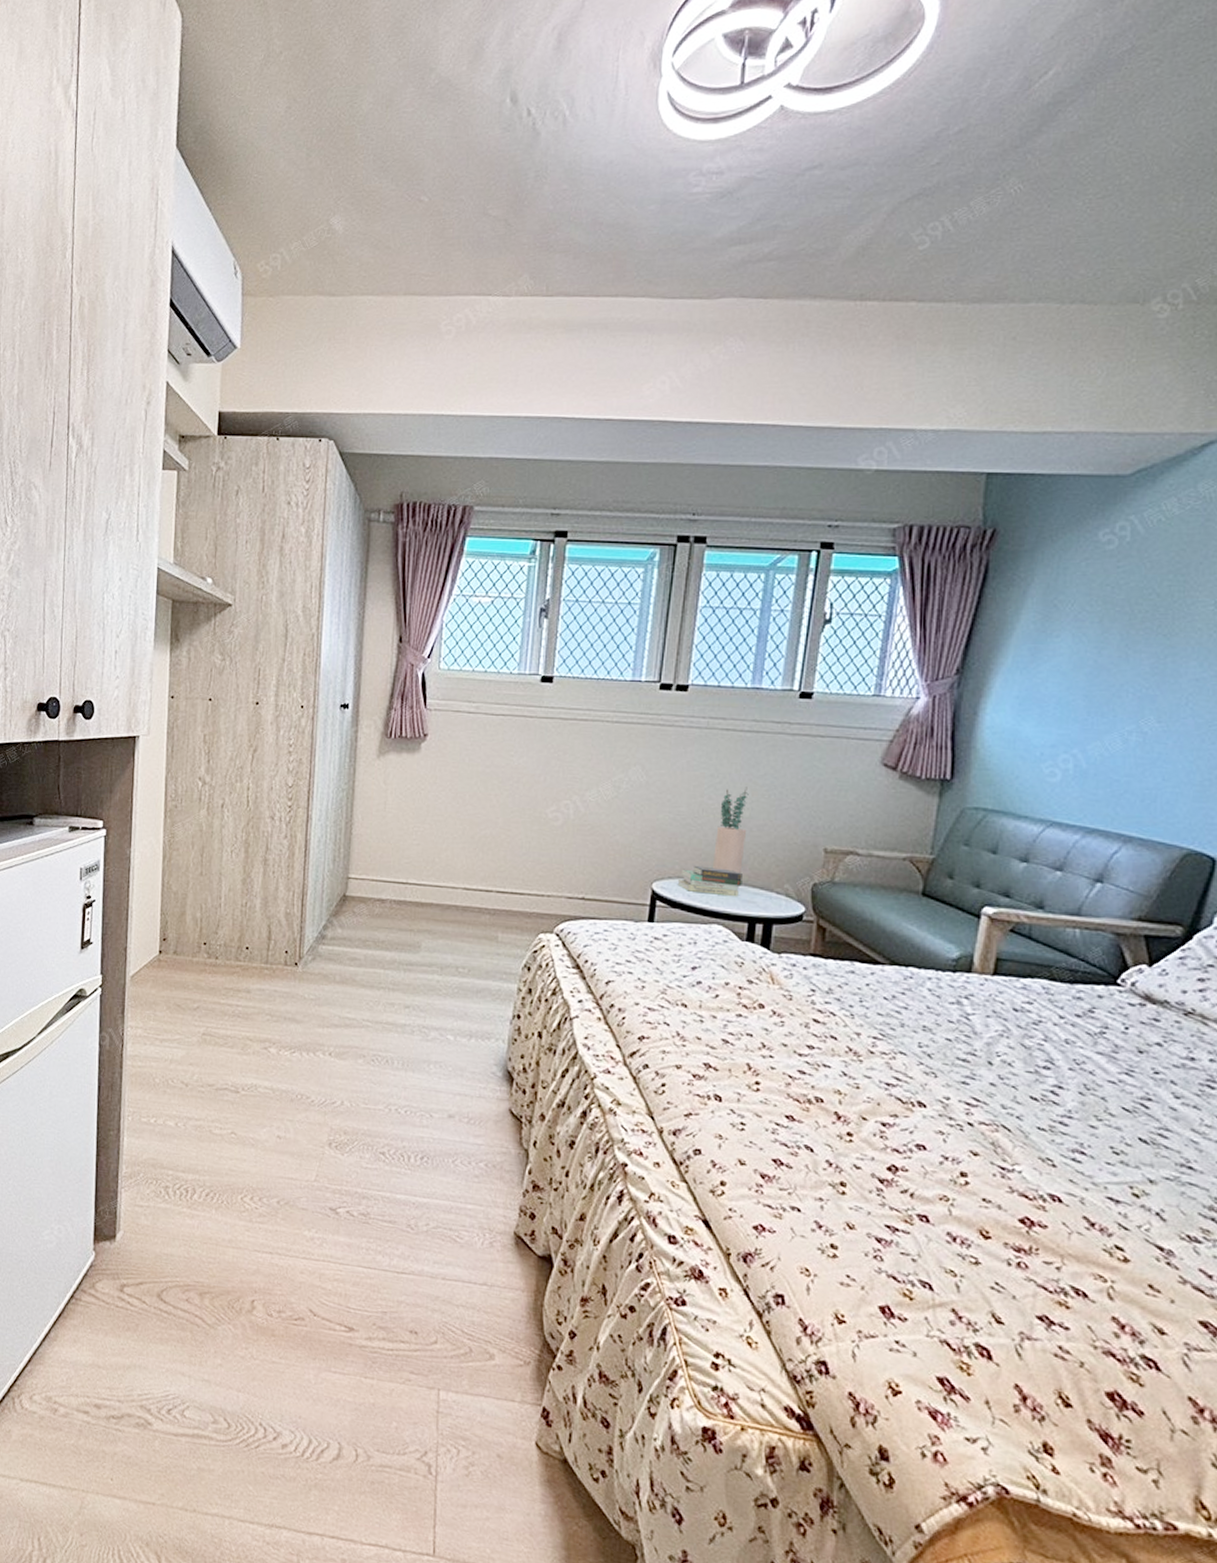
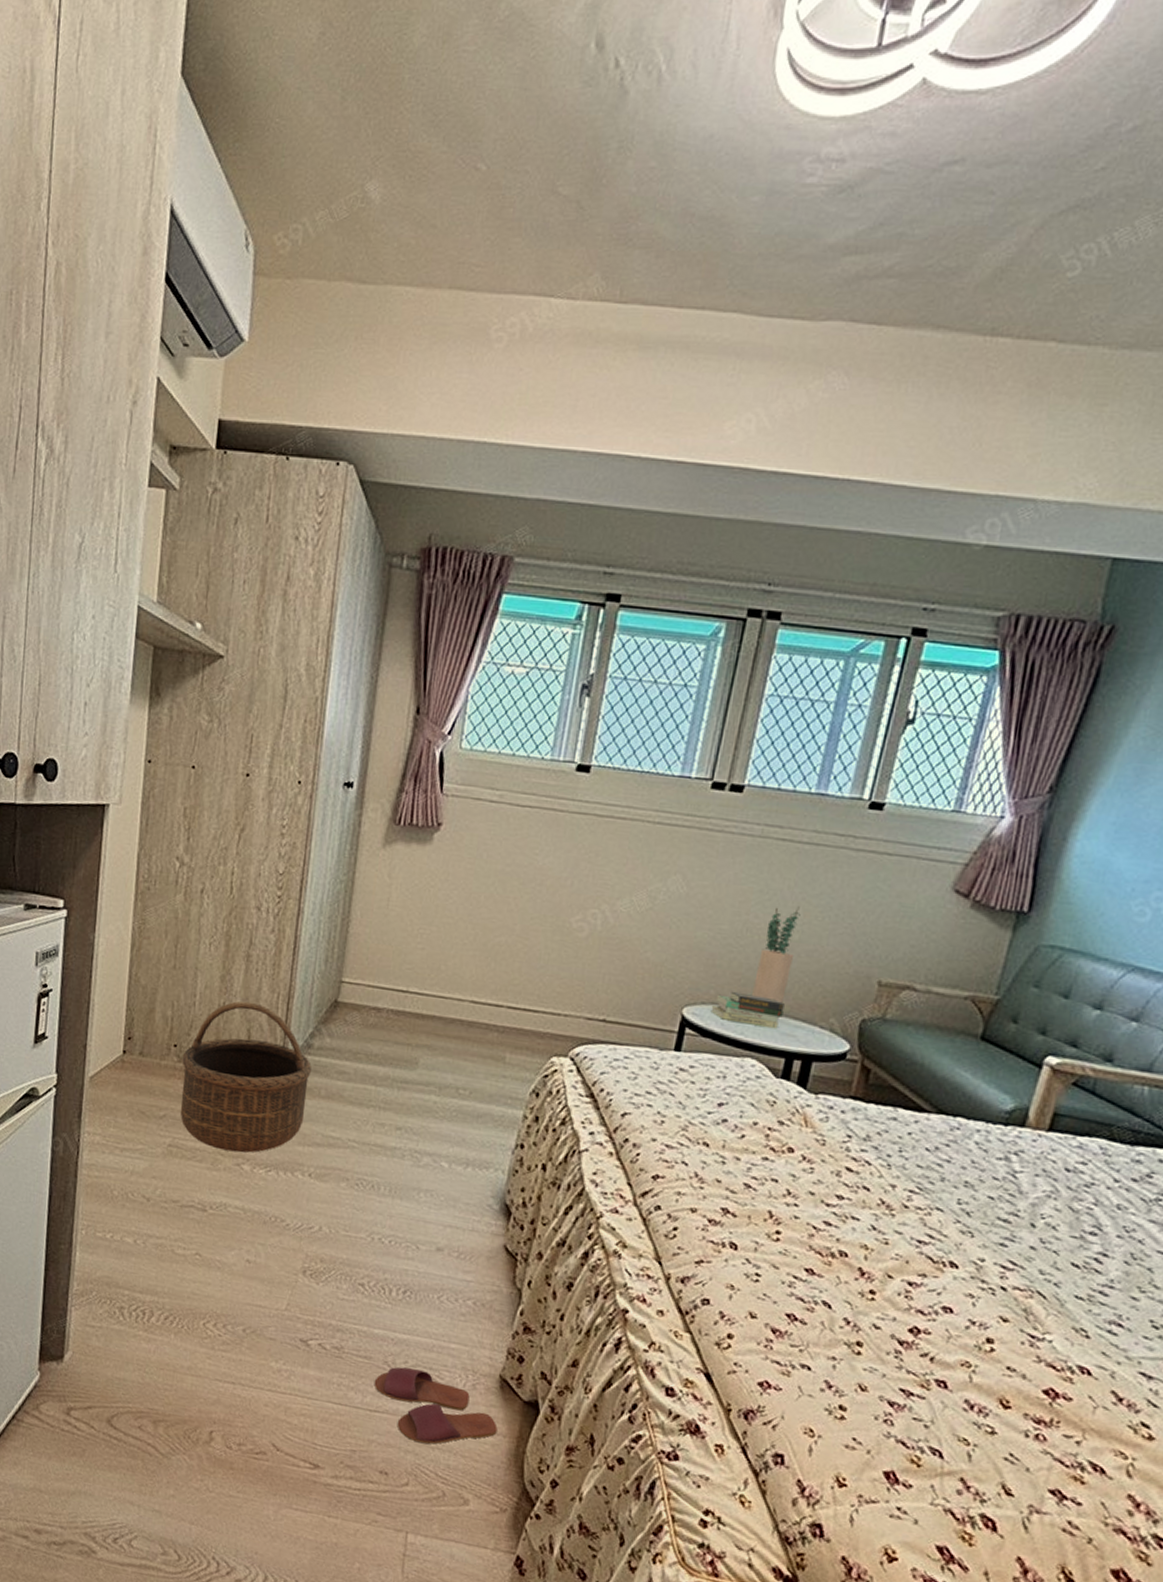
basket: none [211,900,327,1037] -> present [180,1001,312,1153]
slippers: none [399,1229,516,1302] -> present [374,1366,498,1444]

